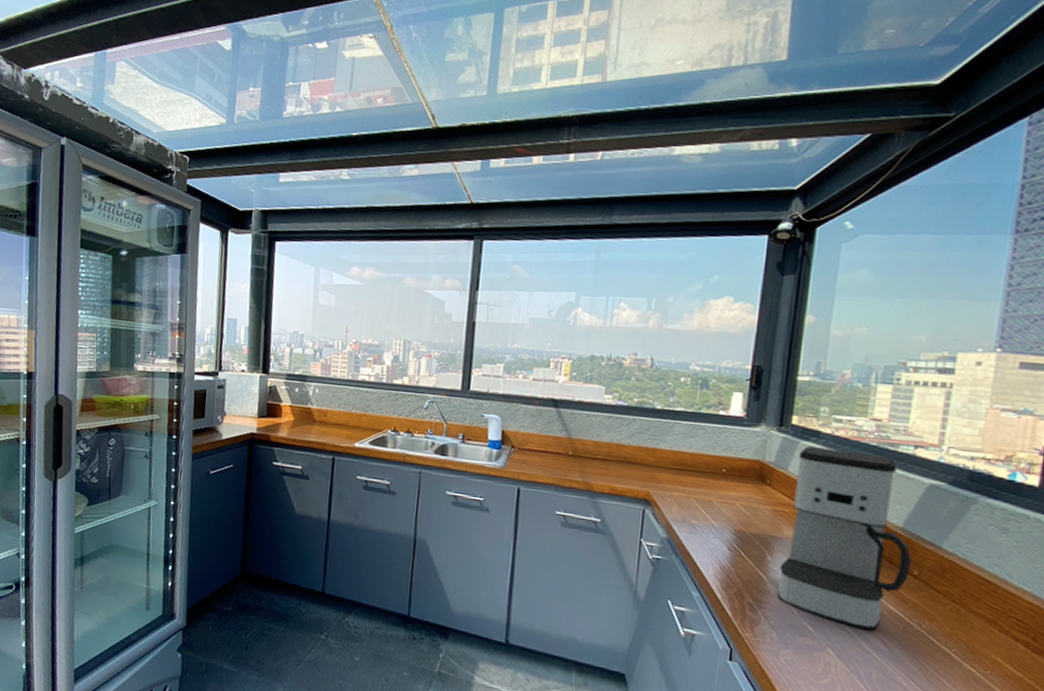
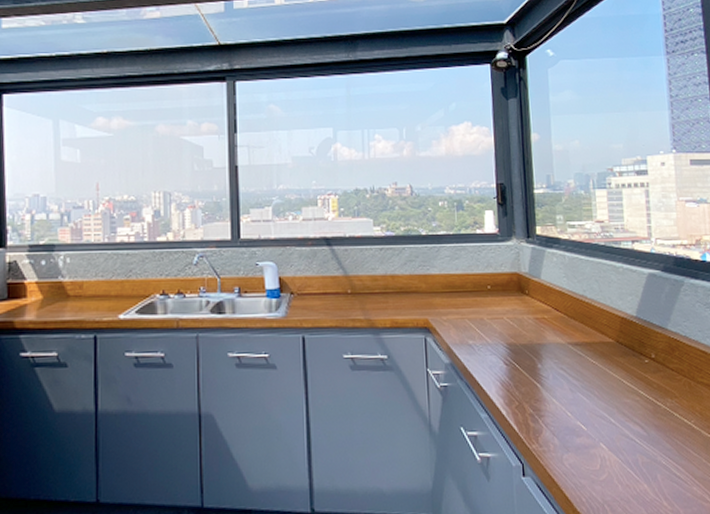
coffee maker: present [777,446,912,630] -> none [547,252,649,418]

